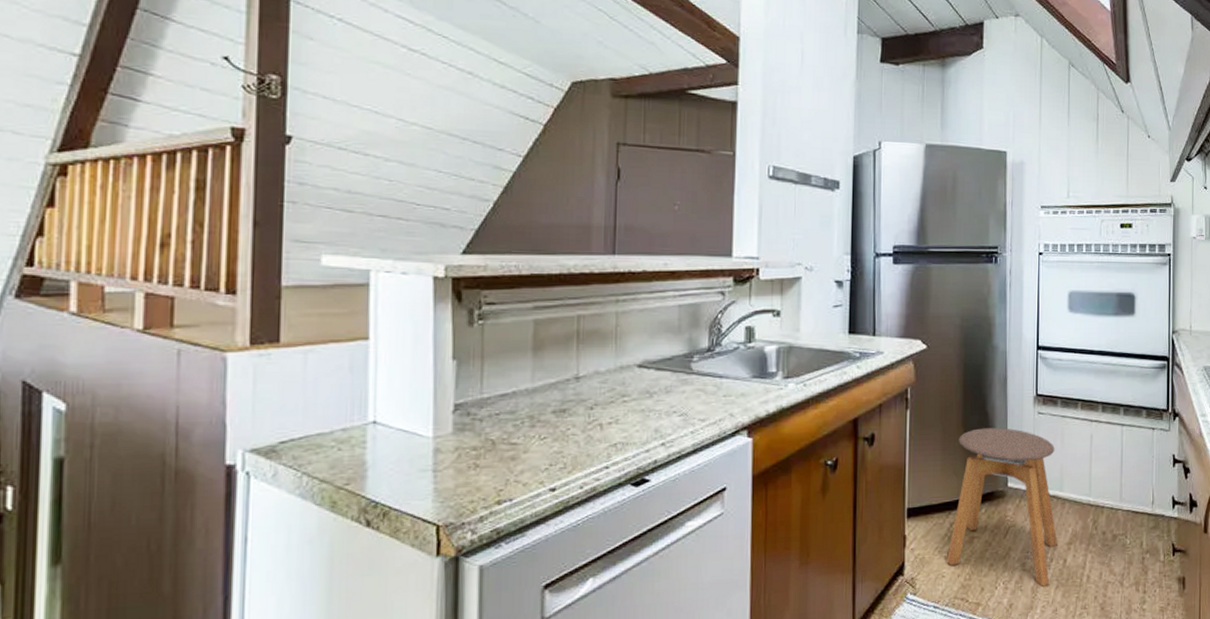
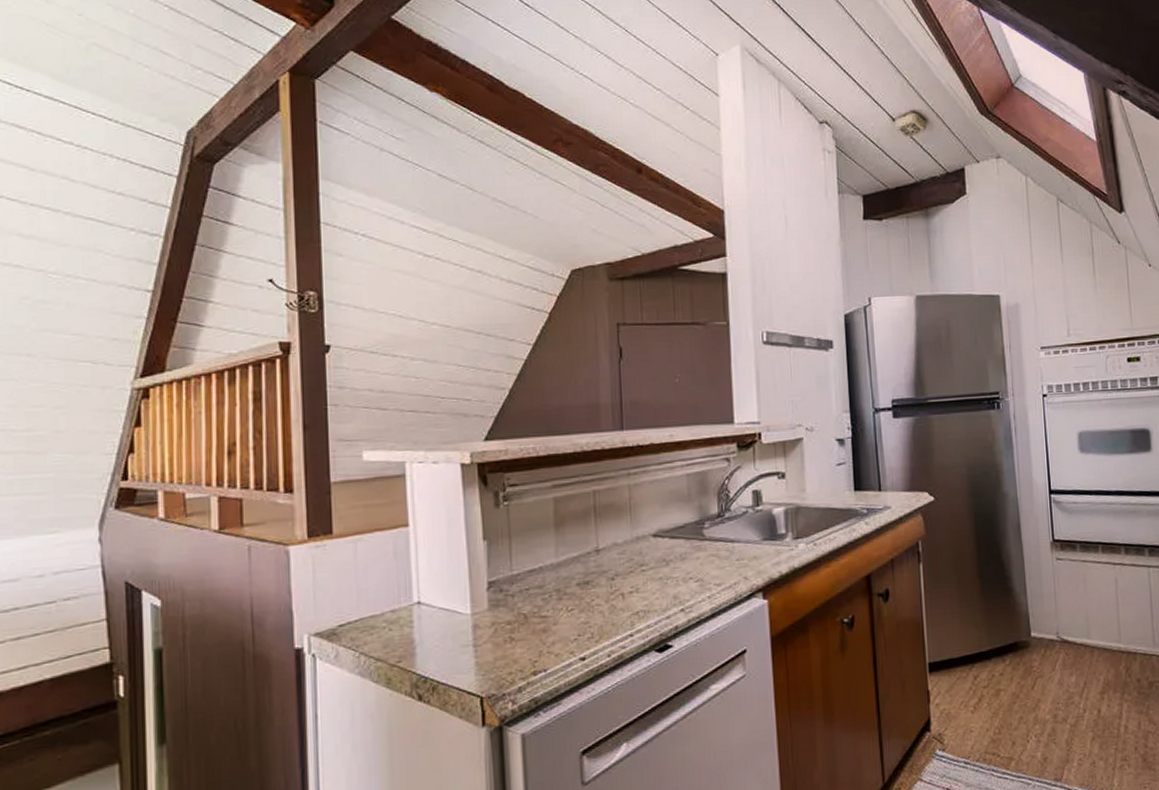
stool: present [946,427,1058,587] -> none [973,576,1090,739]

